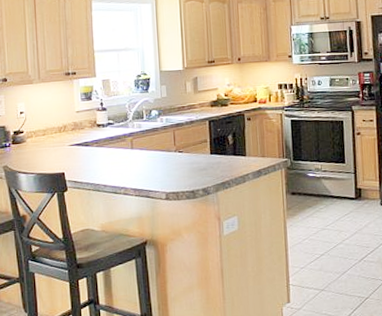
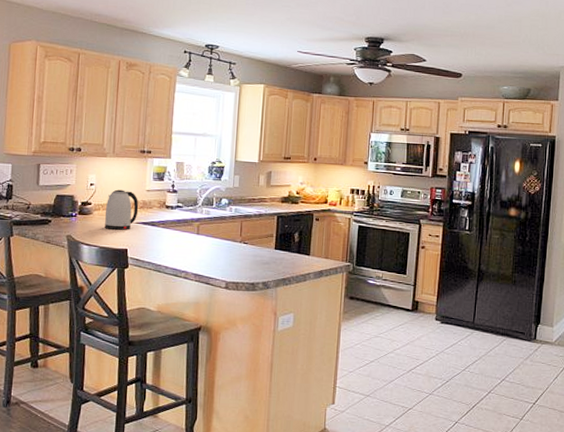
kettle: none [38,114,71,155] -> present [105,189,139,230]

